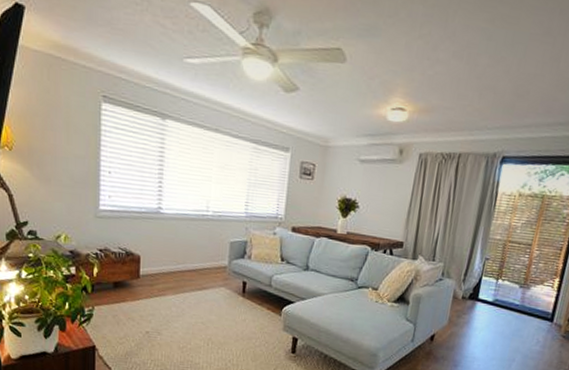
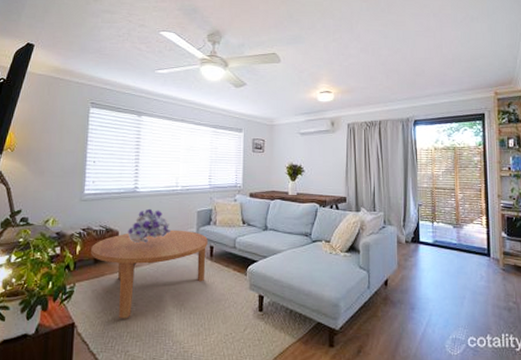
coffee table: none [110,258,241,347] -> present [91,230,208,319]
bouquet: none [150,233,199,271] -> present [128,208,170,243]

